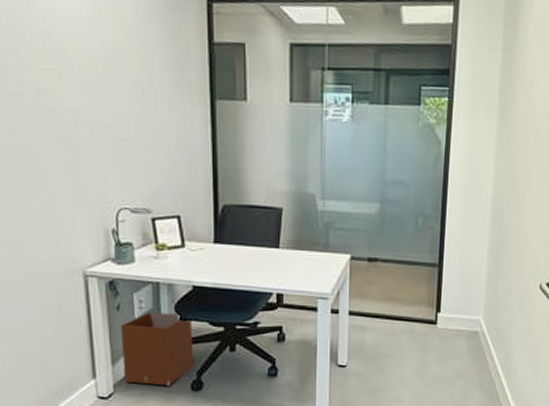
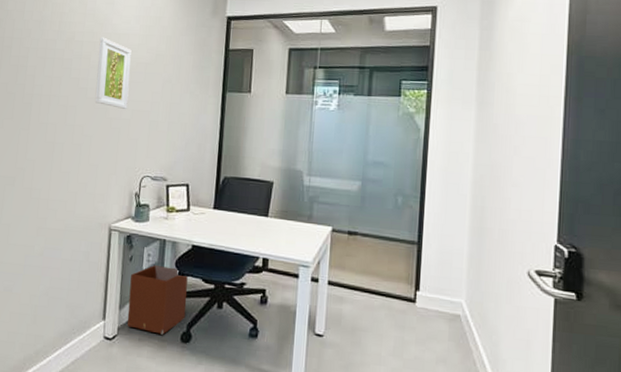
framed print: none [27,19,84,122] -> present [95,37,132,109]

